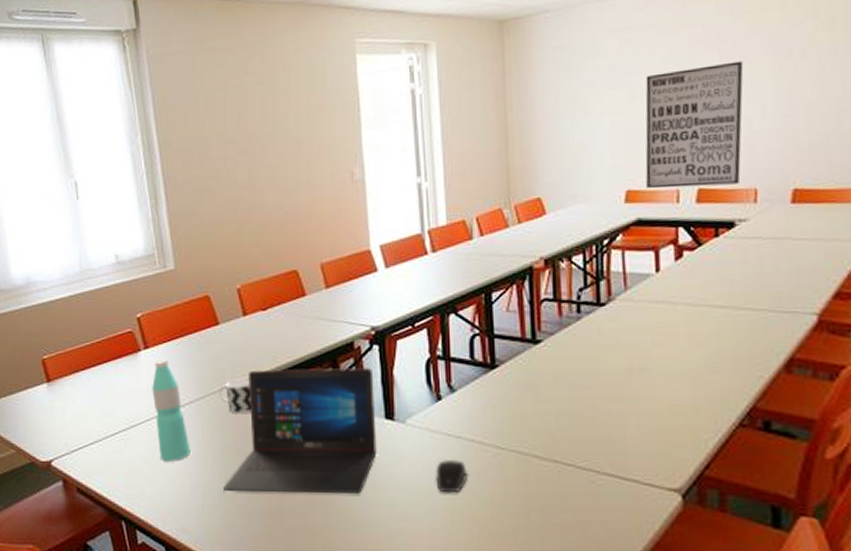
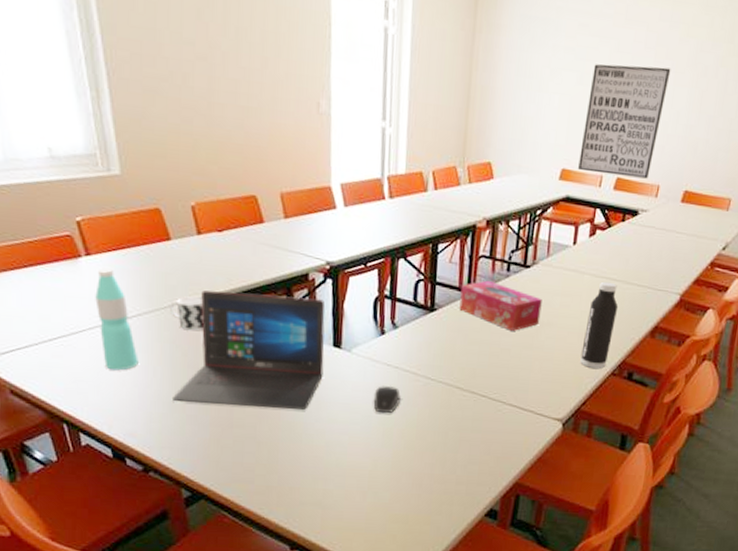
tissue box: none [524,326,629,382] -> present [459,280,542,331]
water bottle: none [691,310,732,419] -> present [580,281,619,369]

